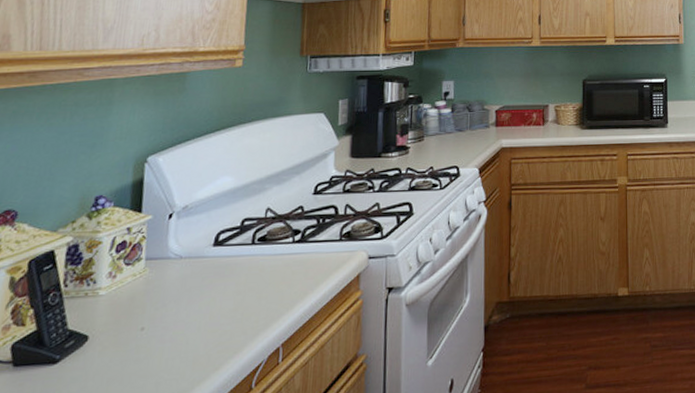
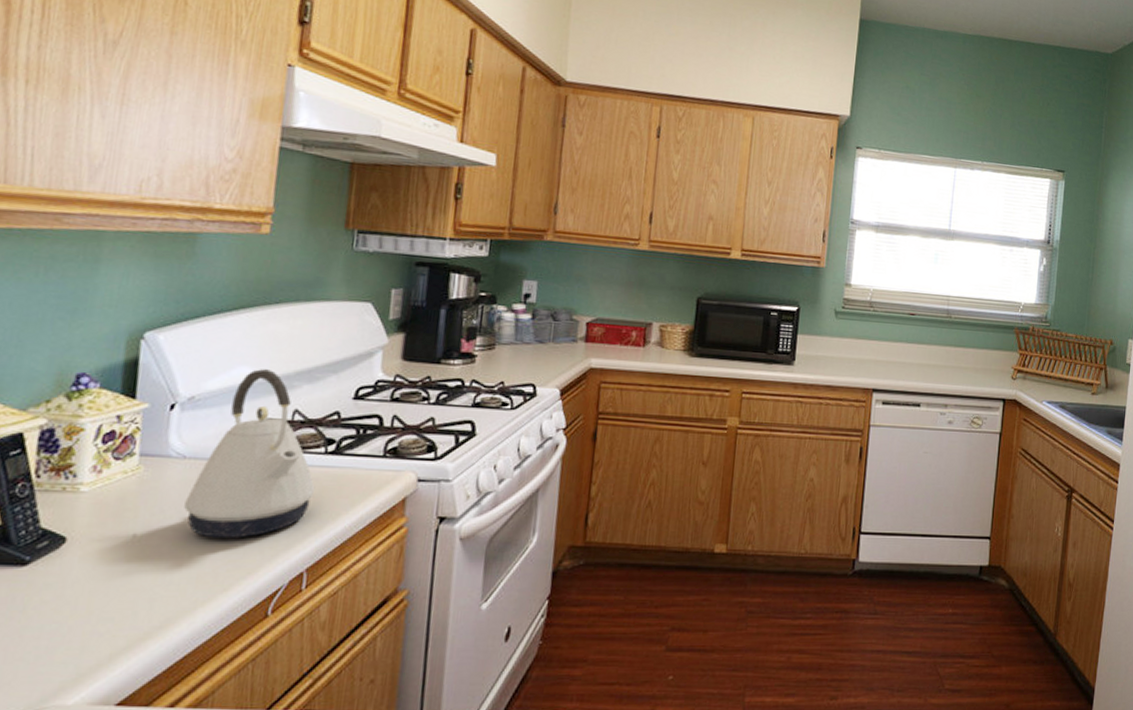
kettle: none [182,177,286,325] -> present [184,369,316,539]

